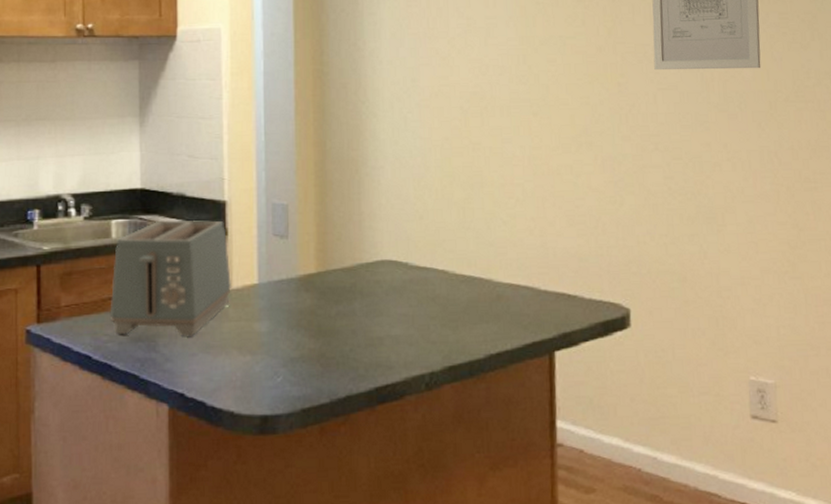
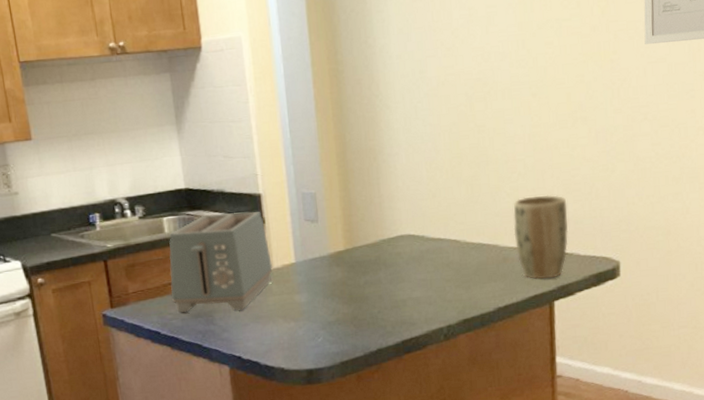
plant pot: none [509,226,571,324] -> present [513,195,568,279]

